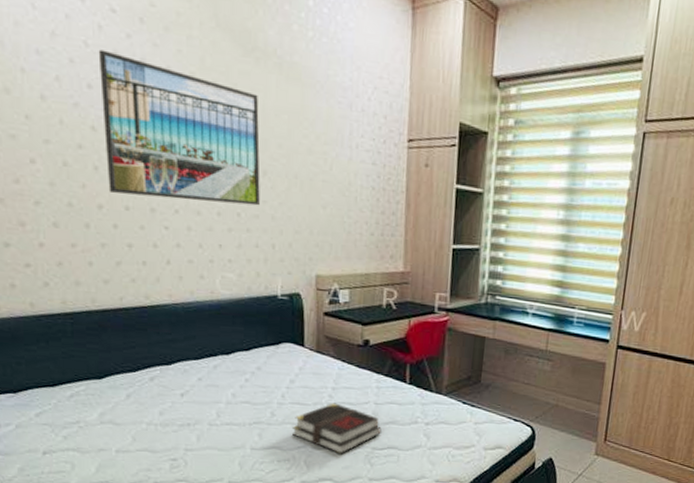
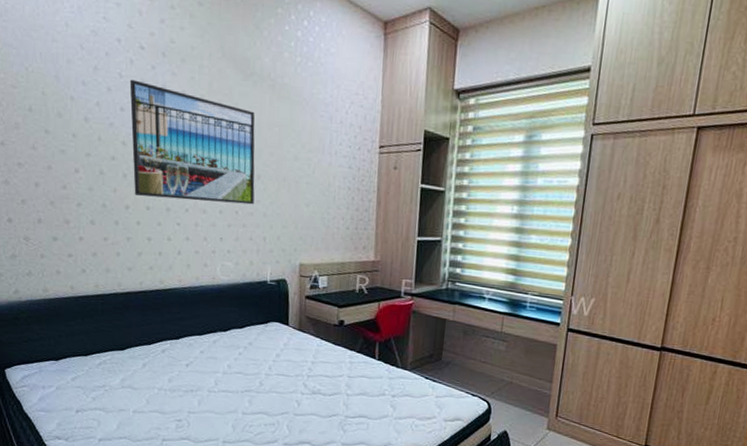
book: present [293,403,382,454] -> none [277,375,354,421]

